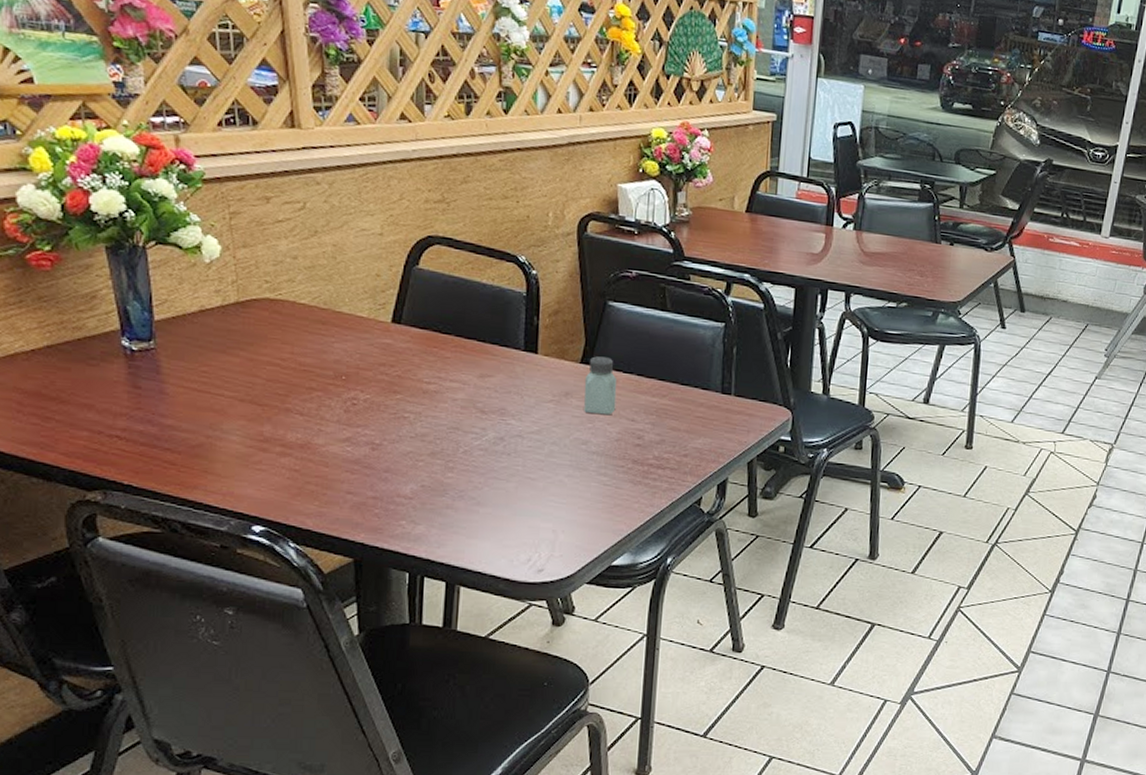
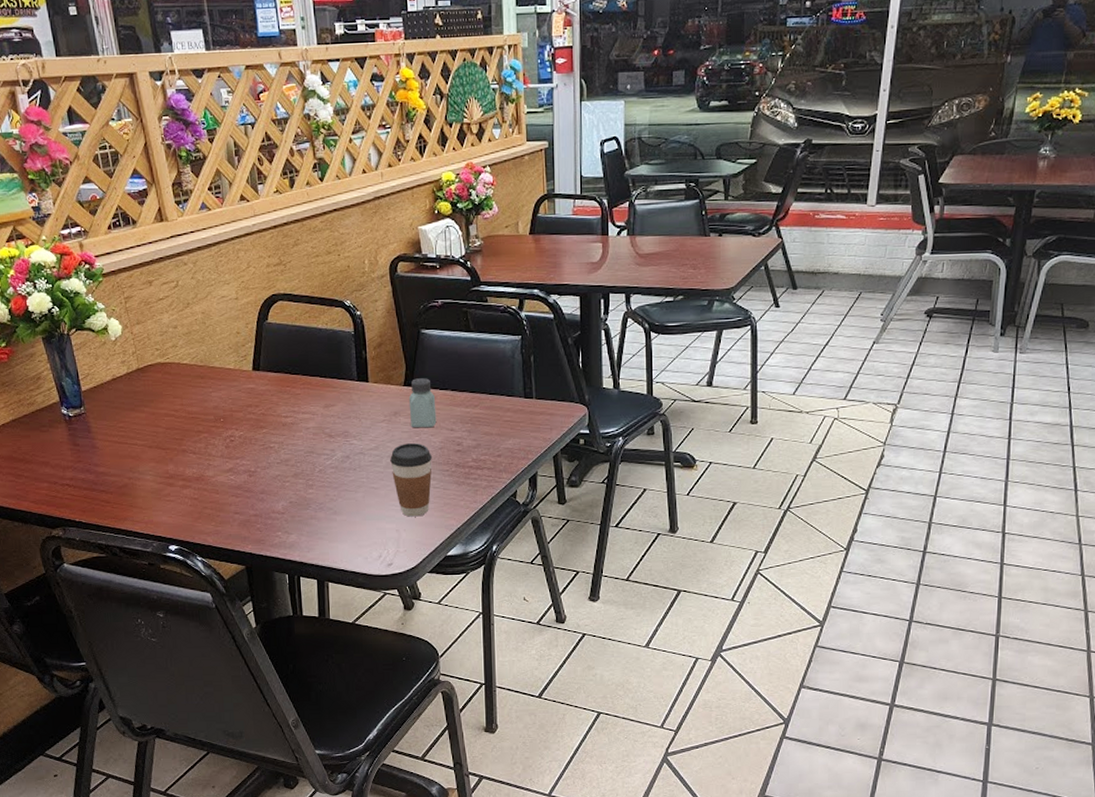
coffee cup: none [554,430,606,517] -> present [390,443,432,517]

